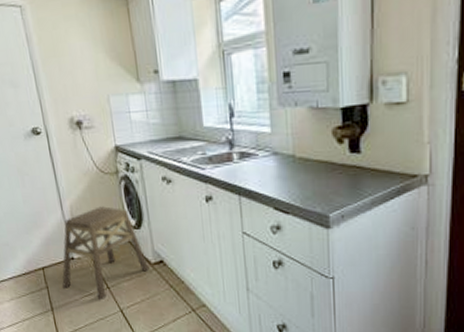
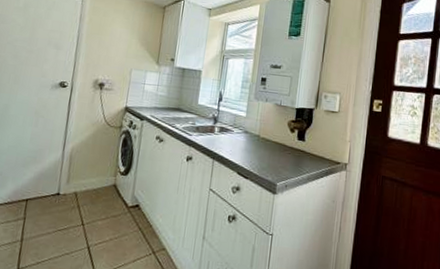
stool: present [62,206,150,300] -> none [40,152,126,235]

